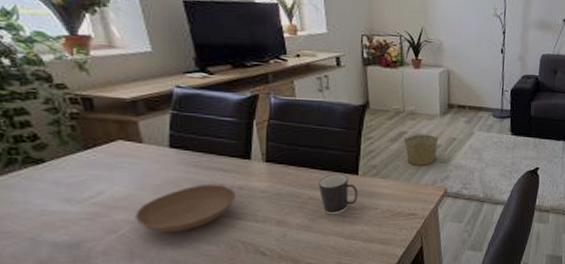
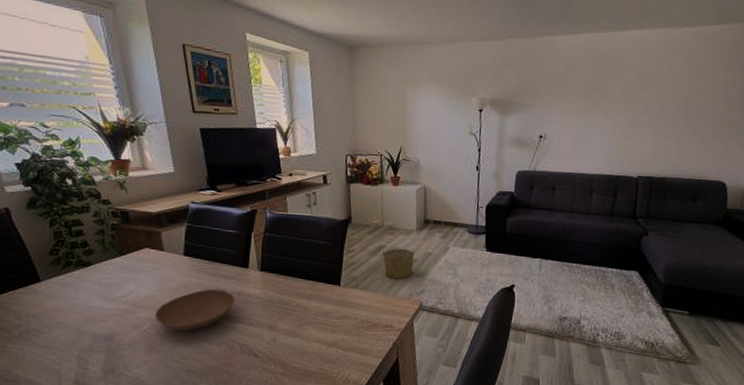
mug: present [318,174,358,215] -> none [304,284,339,323]

